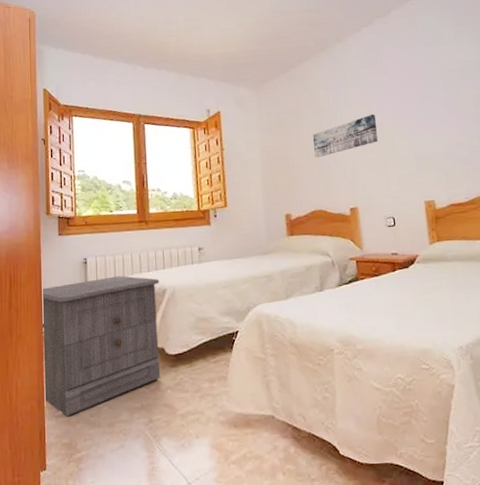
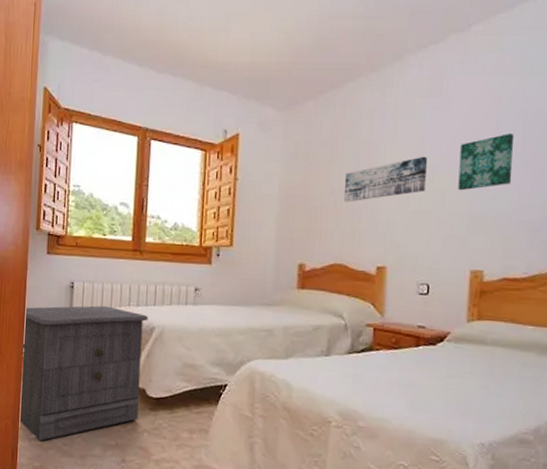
wall art: none [399,90,443,138] -> present [458,134,515,191]

